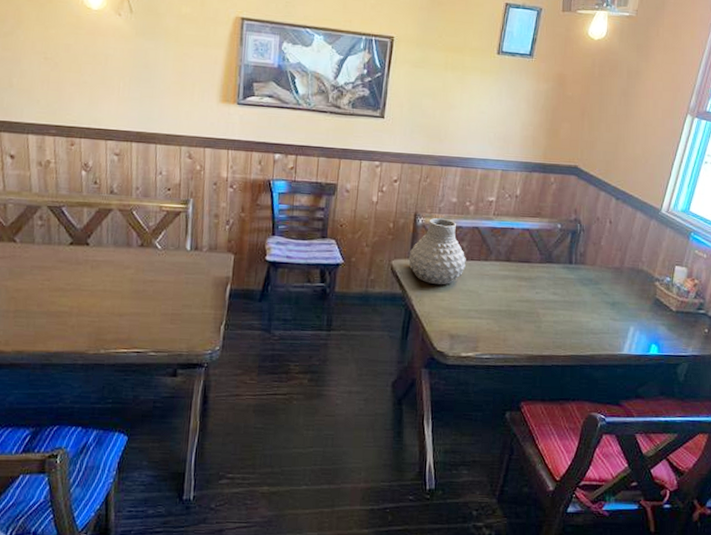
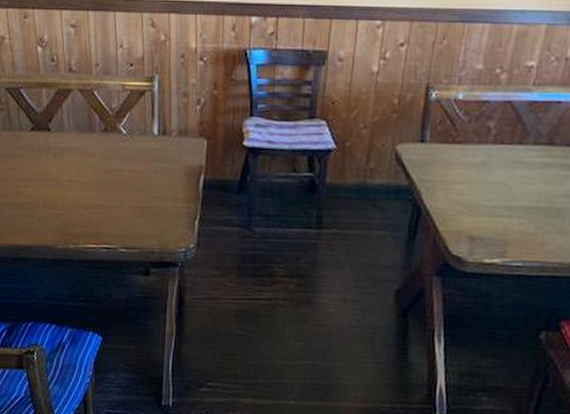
vase: present [408,218,466,285] -> none [418,91,494,175]

